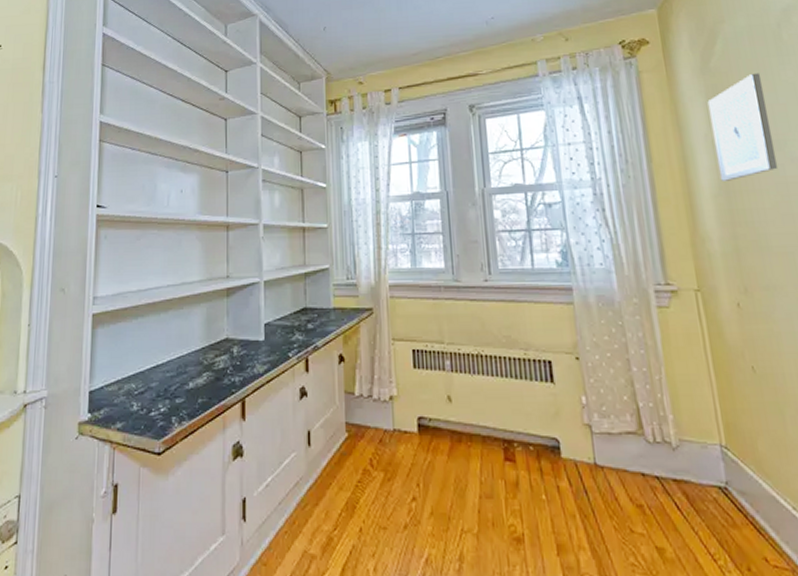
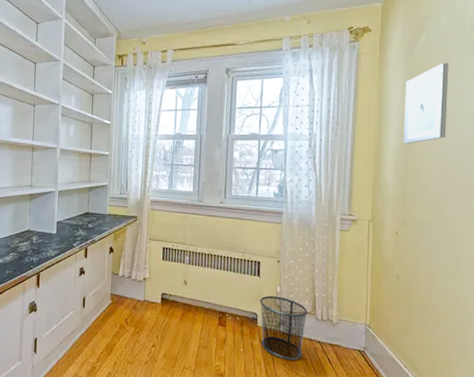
waste bin: none [559,410,636,510] -> present [259,295,308,361]

